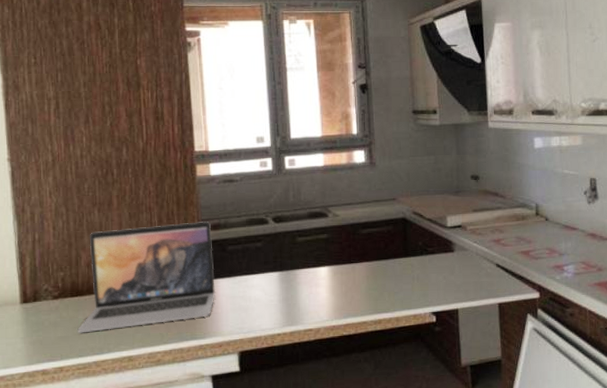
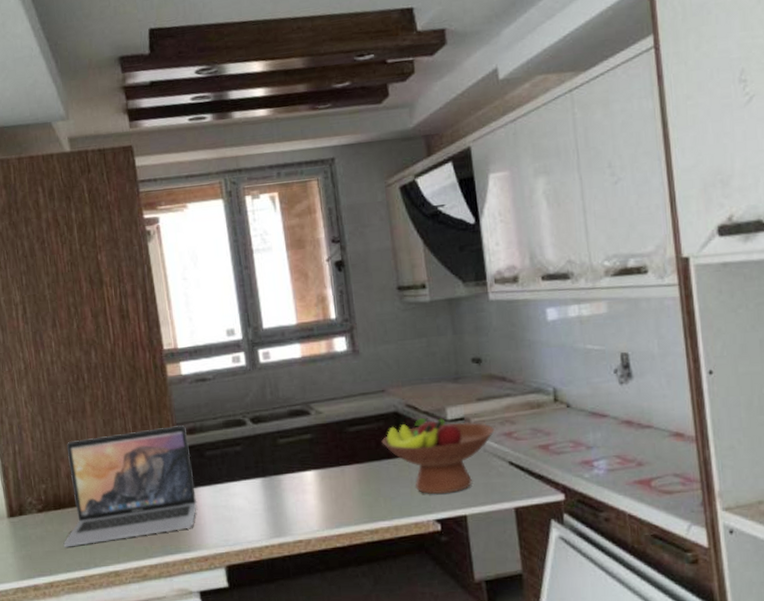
fruit bowl: none [389,224,486,291] -> present [381,418,495,495]

